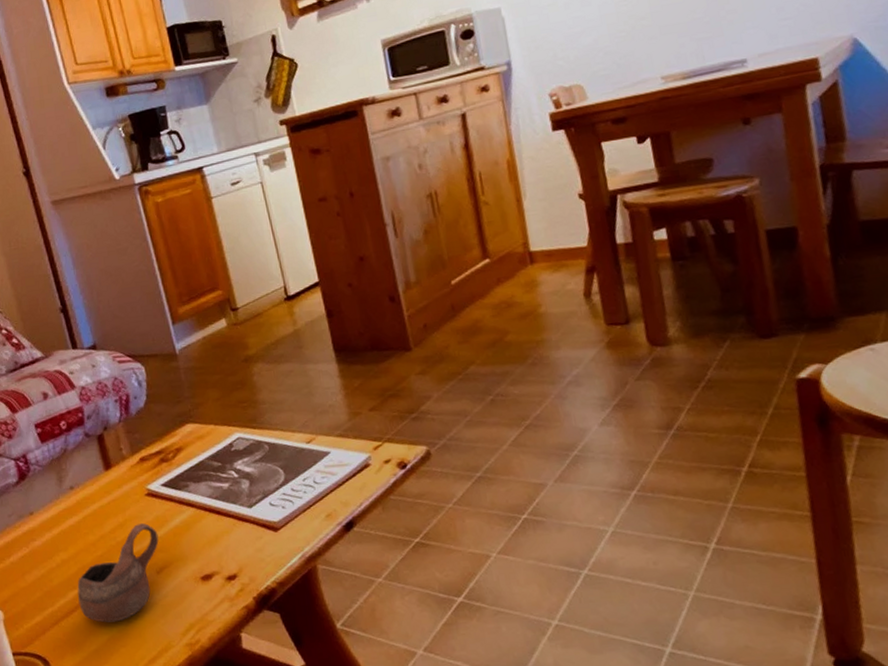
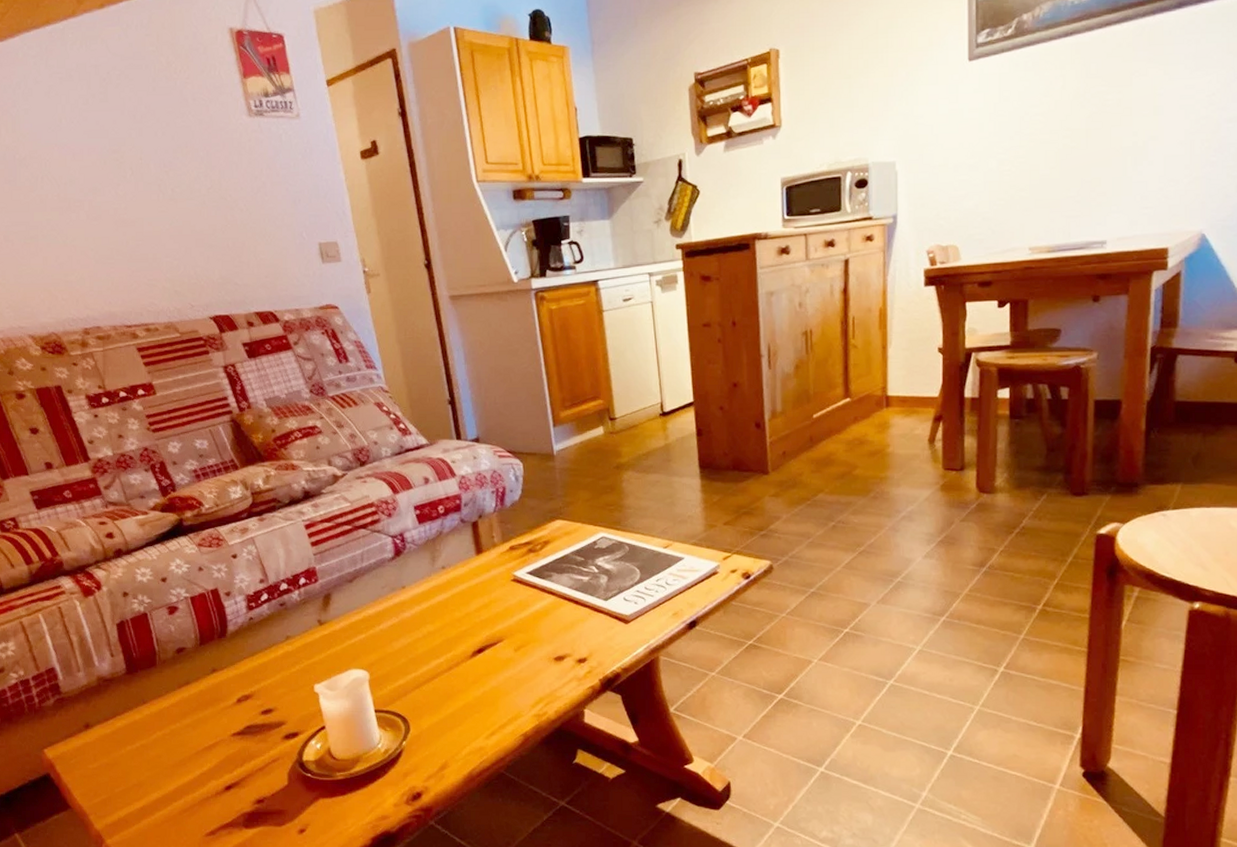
cup: present [77,522,159,623] -> none [440,605,519,691]

